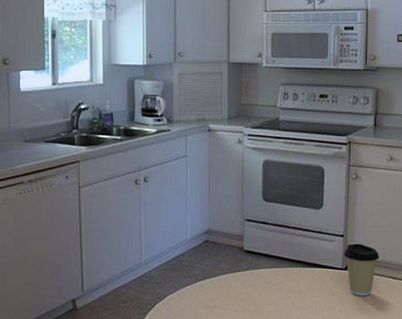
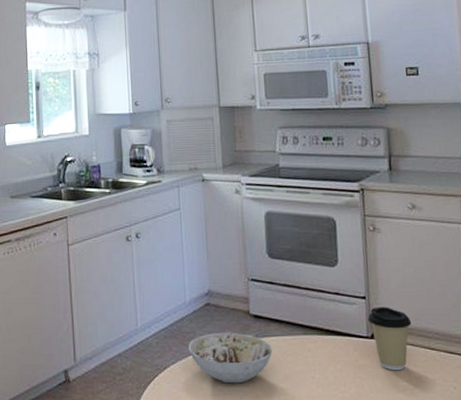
bowl: none [187,265,262,309] -> present [188,332,274,384]

